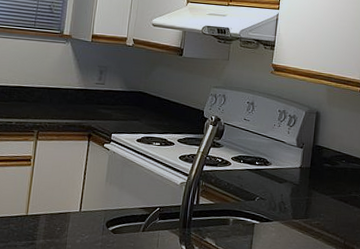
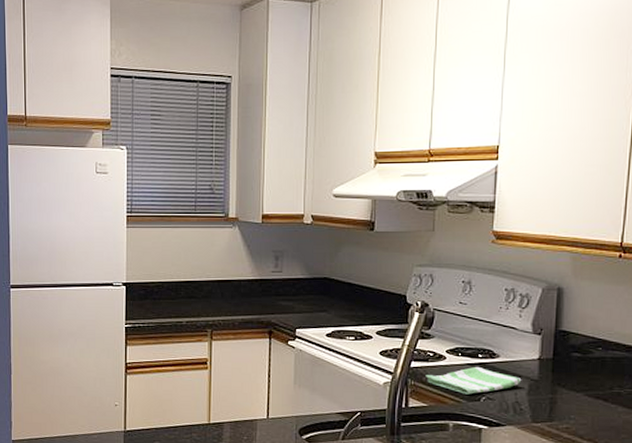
dish towel: none [214,171,287,195] -> present [426,366,522,395]

